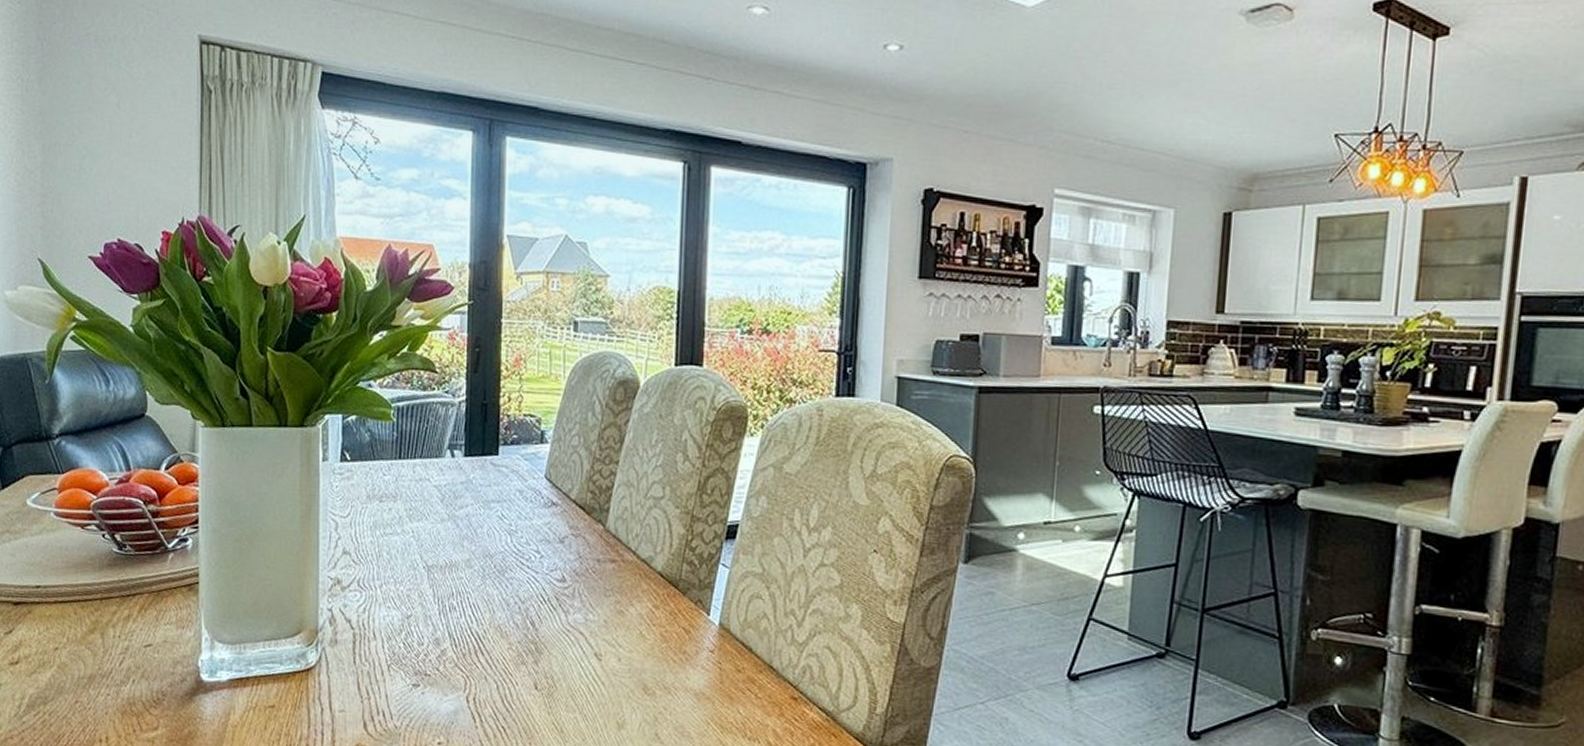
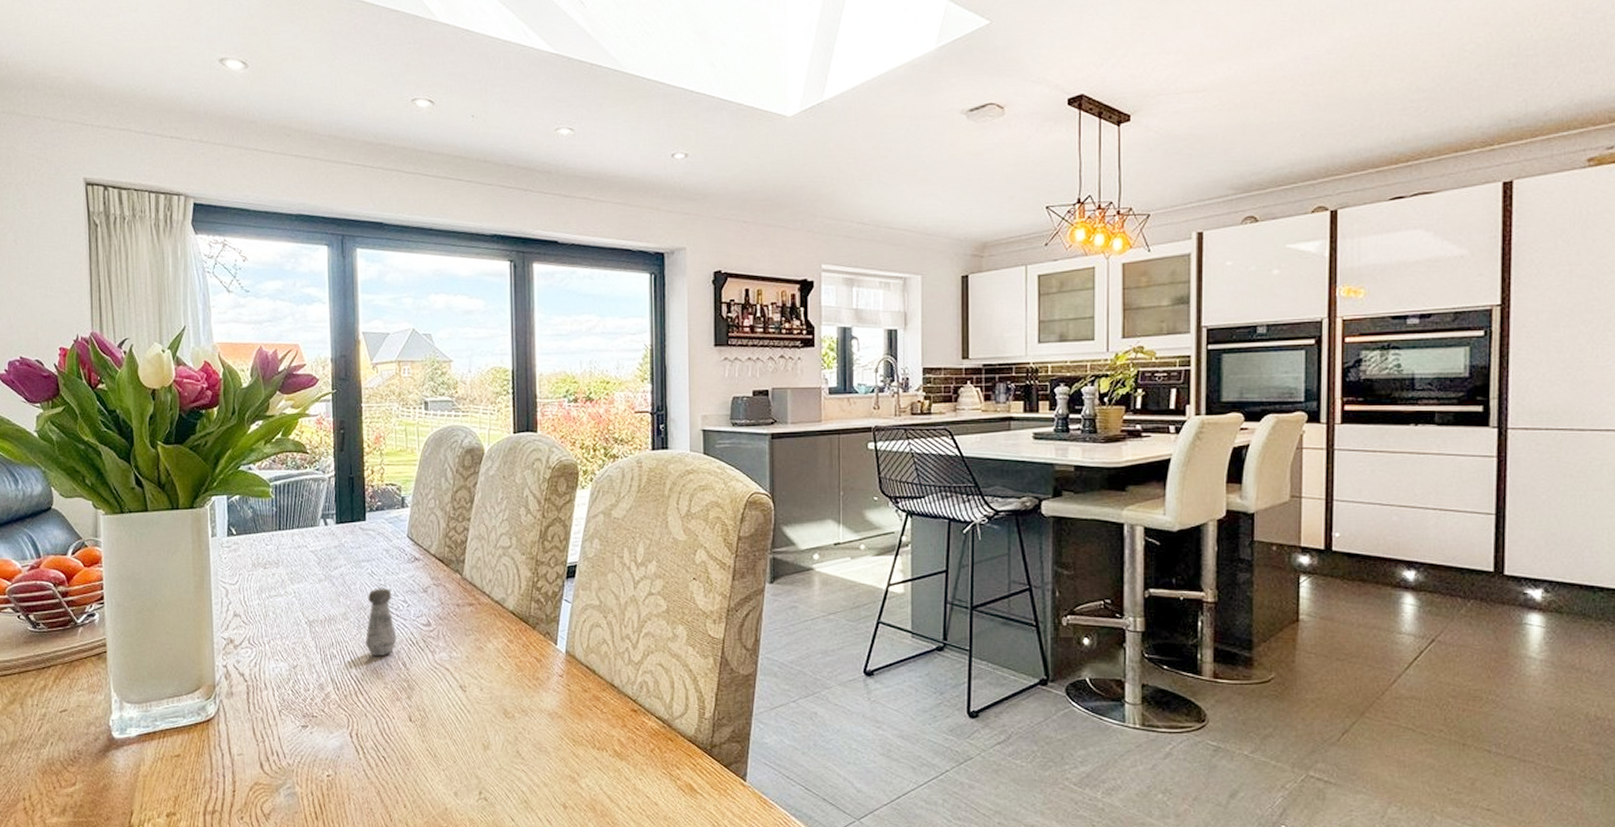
salt shaker: none [490,534,526,613] -> present [366,588,397,657]

